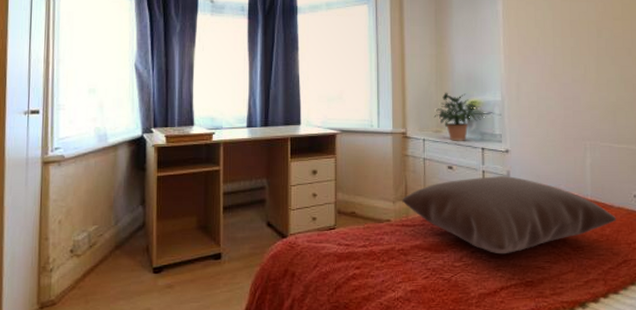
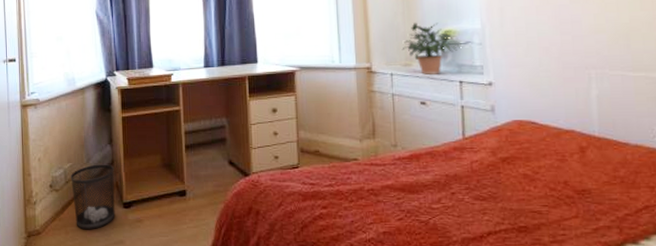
waste bin: none [94,226,145,298] -> present [70,164,115,230]
cushion: present [402,176,617,254] -> none [370,111,634,197]

